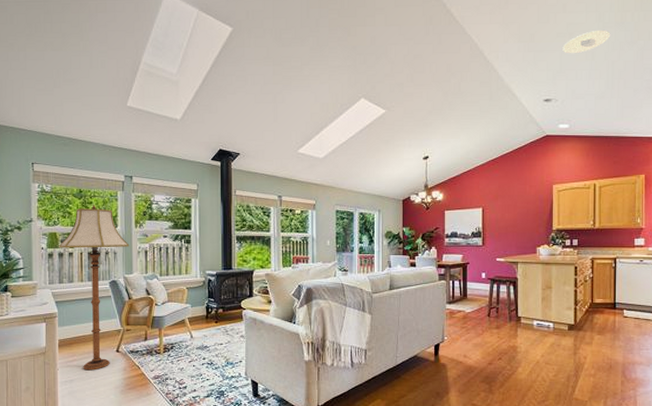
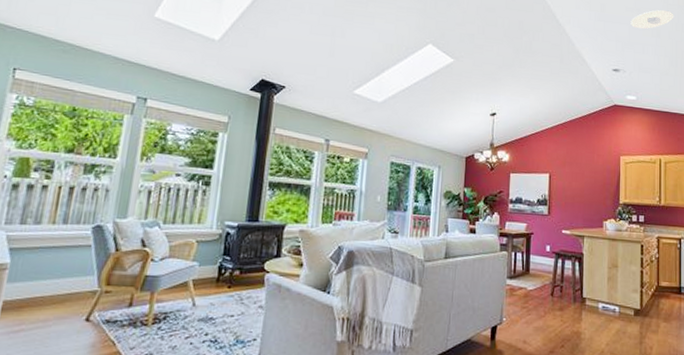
floor lamp: present [59,205,129,371] -> none [29,128,129,346]

